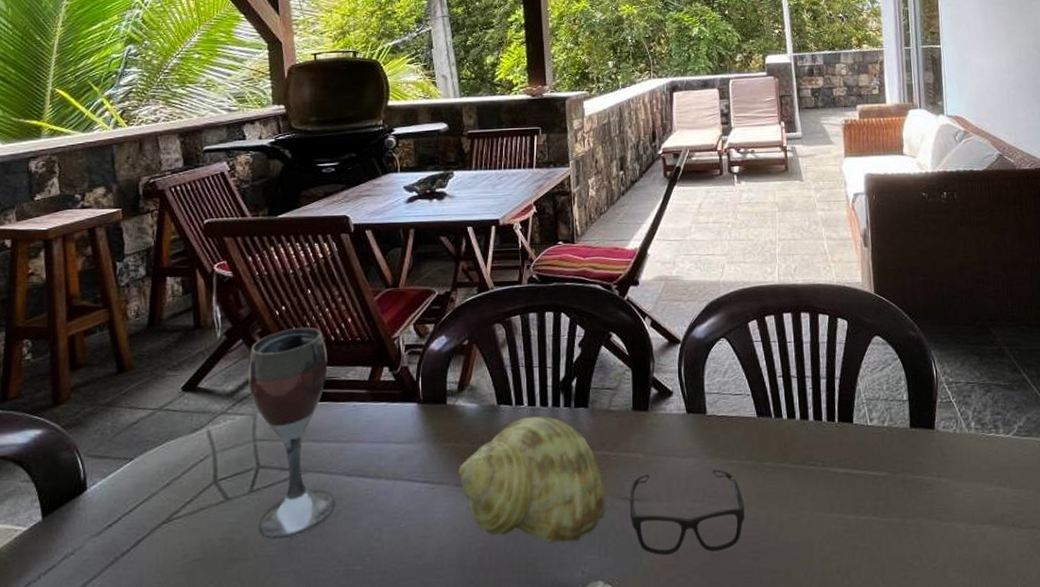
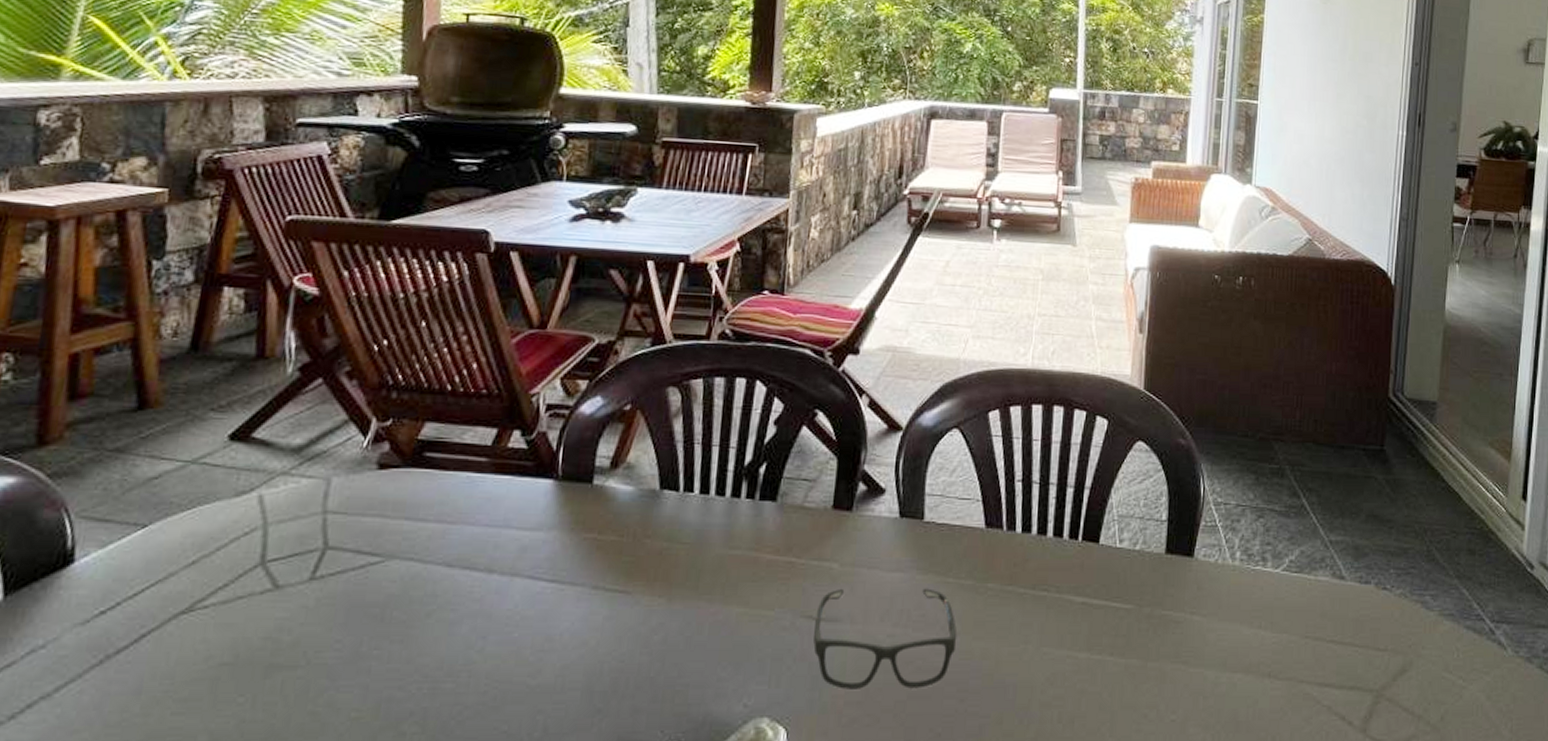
cup: present [247,327,335,540] -> none [316,369,440,644]
seashell: present [459,416,606,543] -> none [598,508,786,667]

